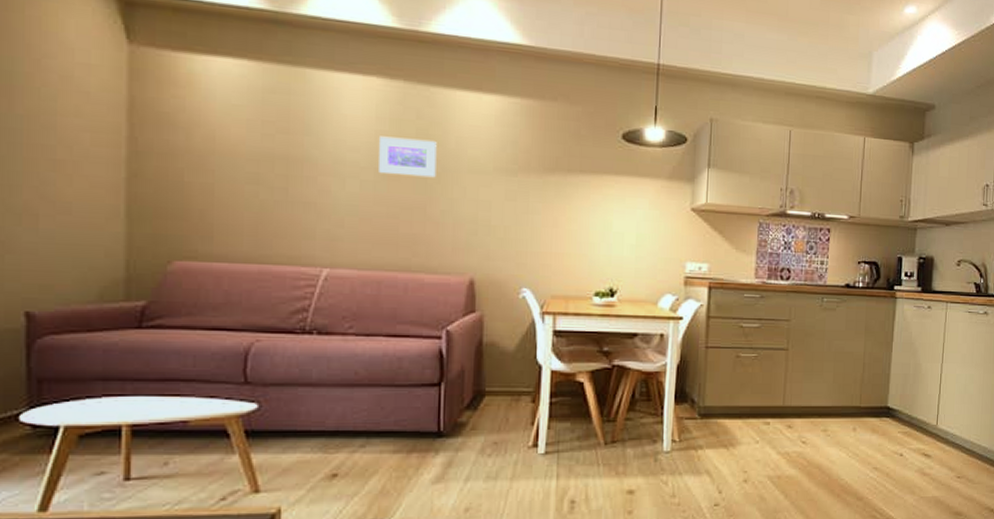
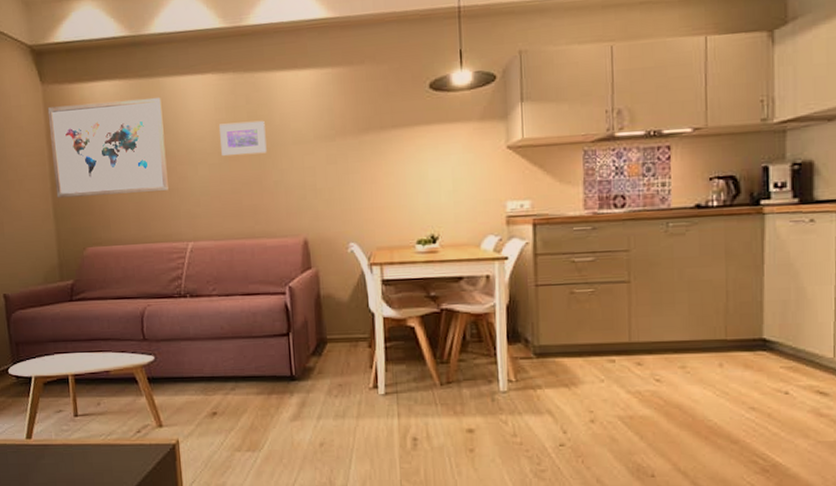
wall art: none [133,74,305,204] -> present [47,98,168,198]

